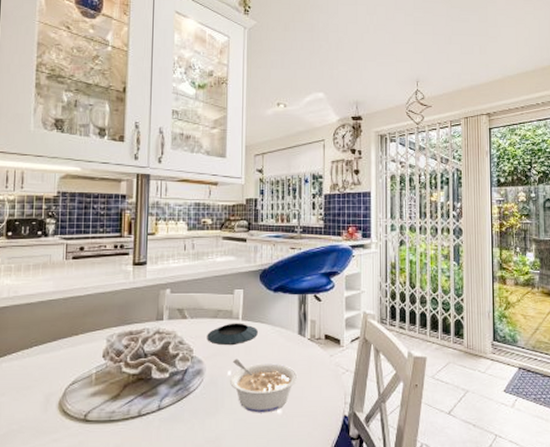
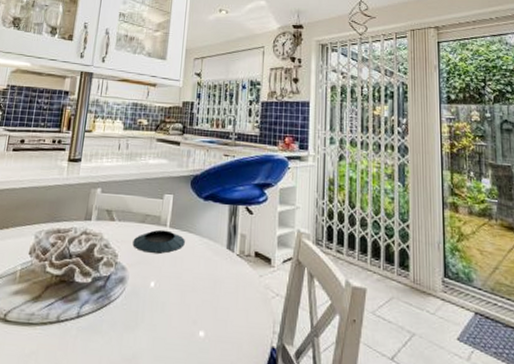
legume: present [230,359,298,413] -> none [152,269,224,334]

